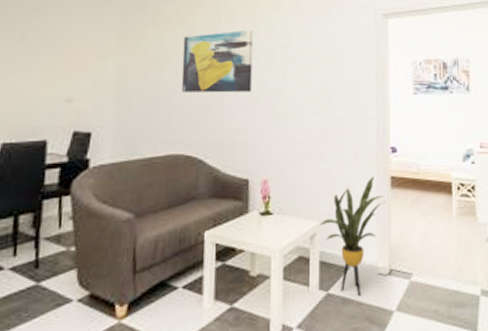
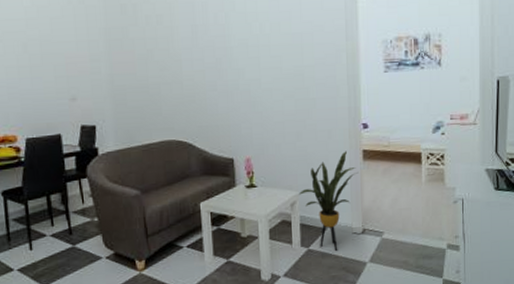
wall art: present [181,30,253,93] -> none [163,22,229,85]

